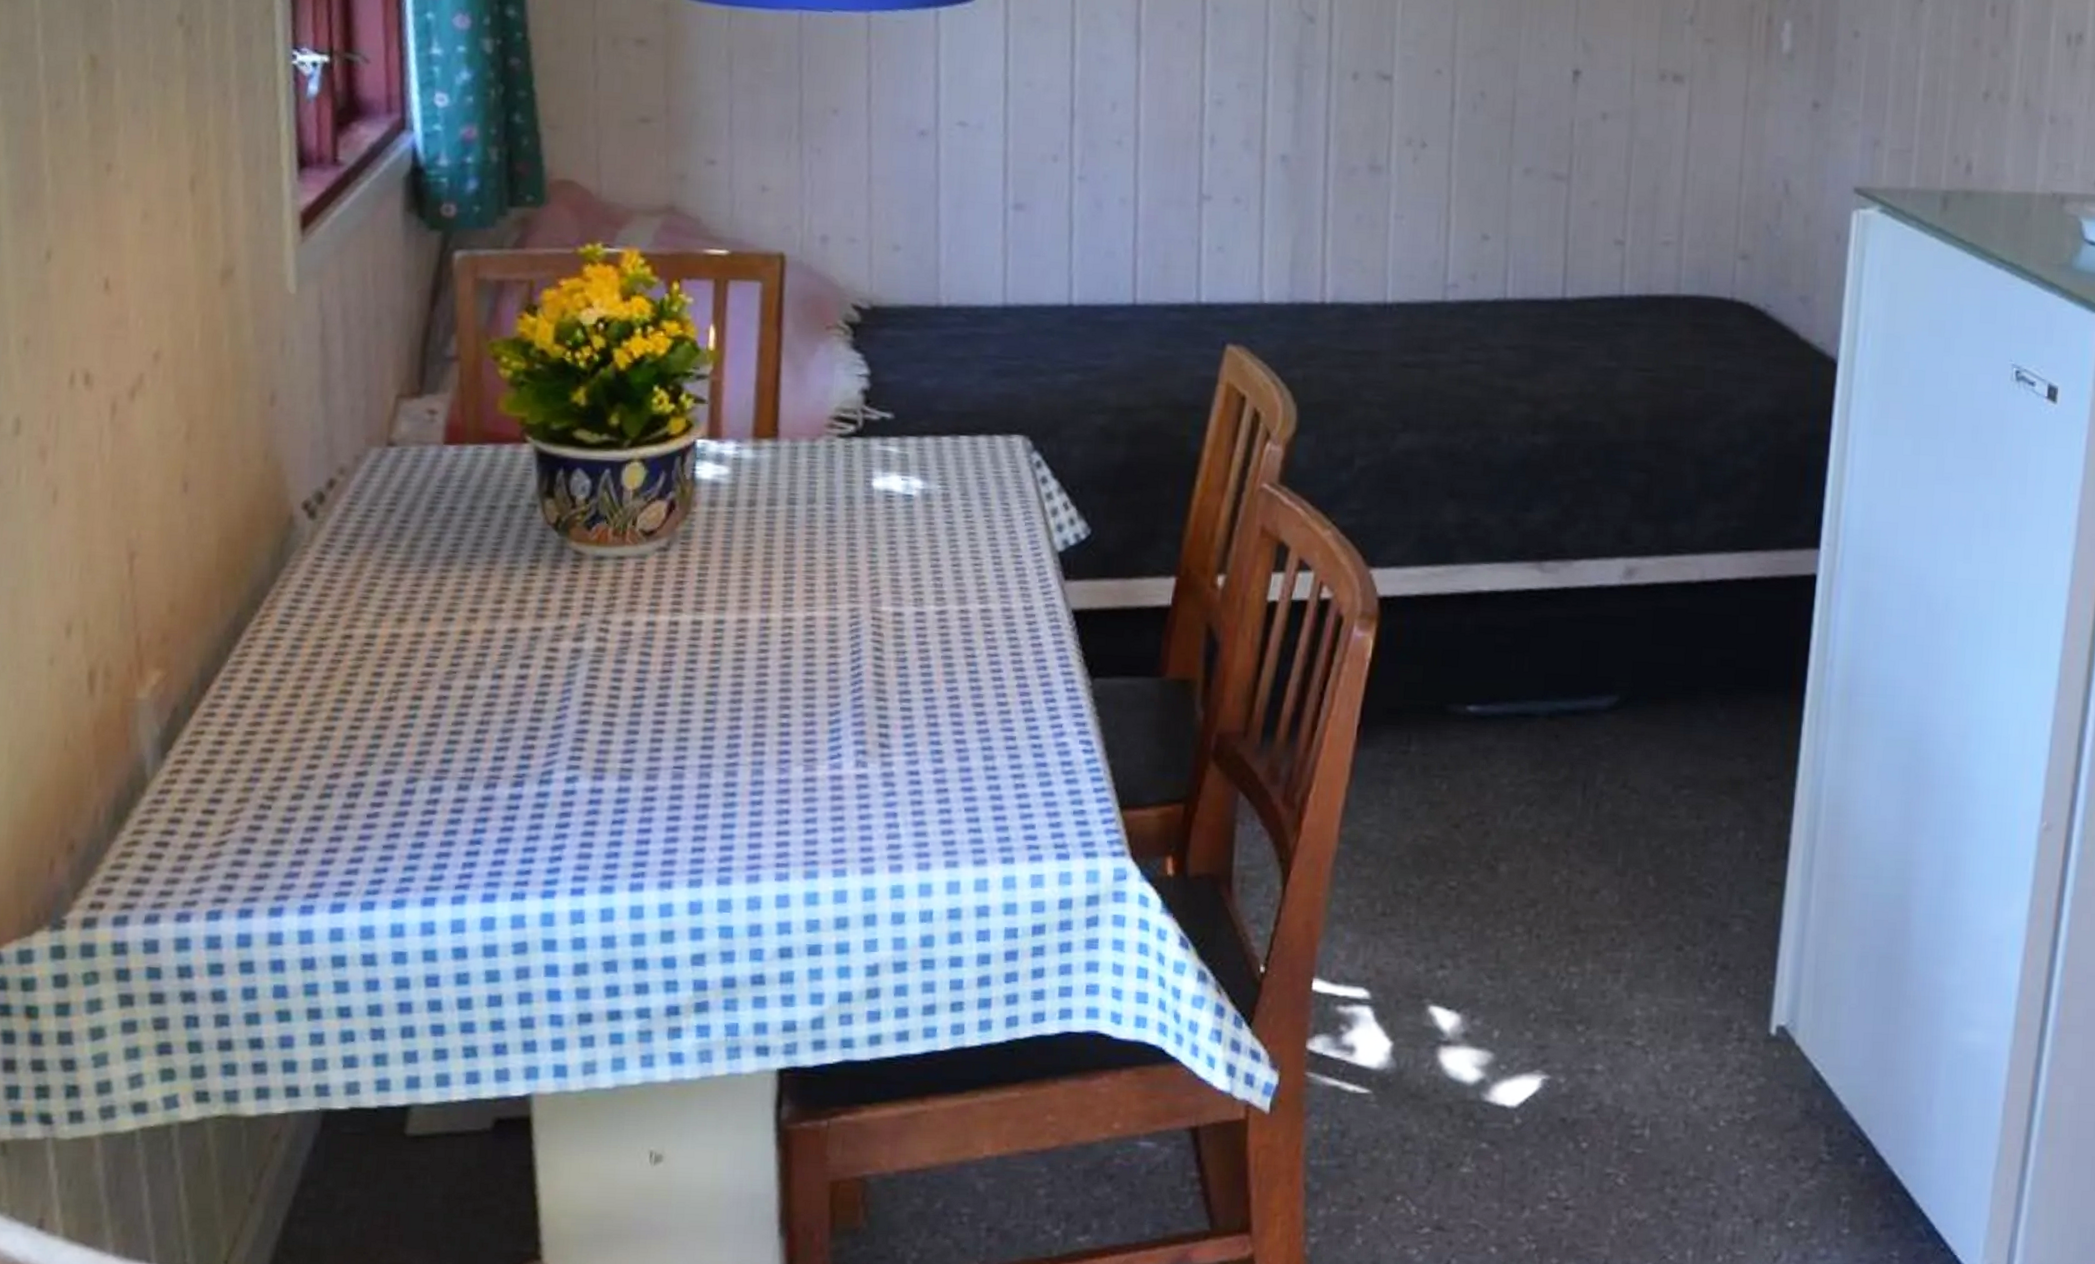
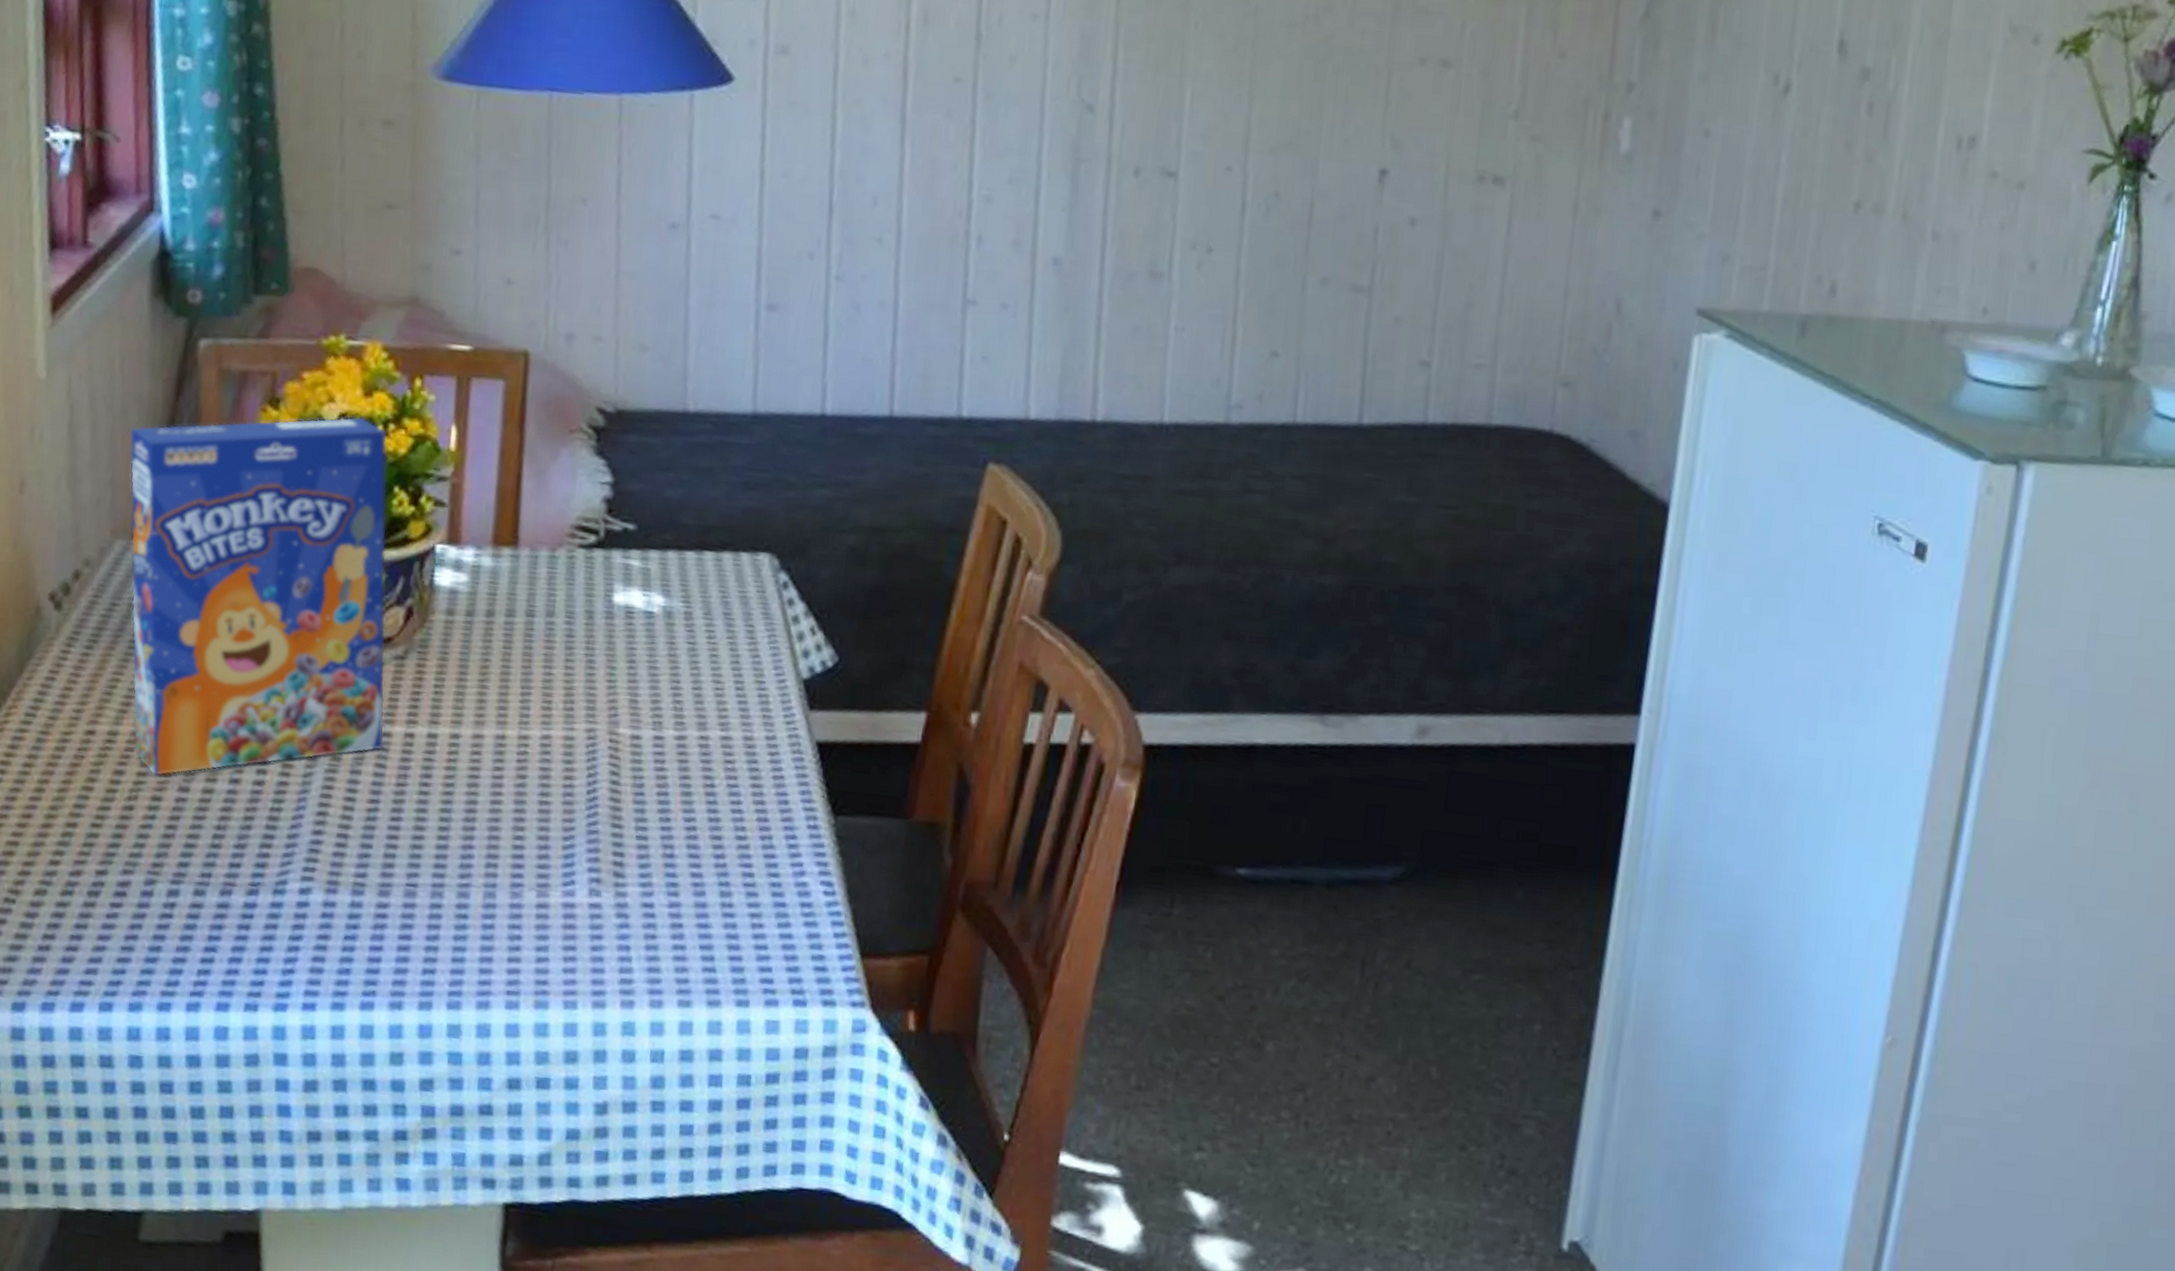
cereal box: none [384,320,649,676] -> present [129,416,388,776]

